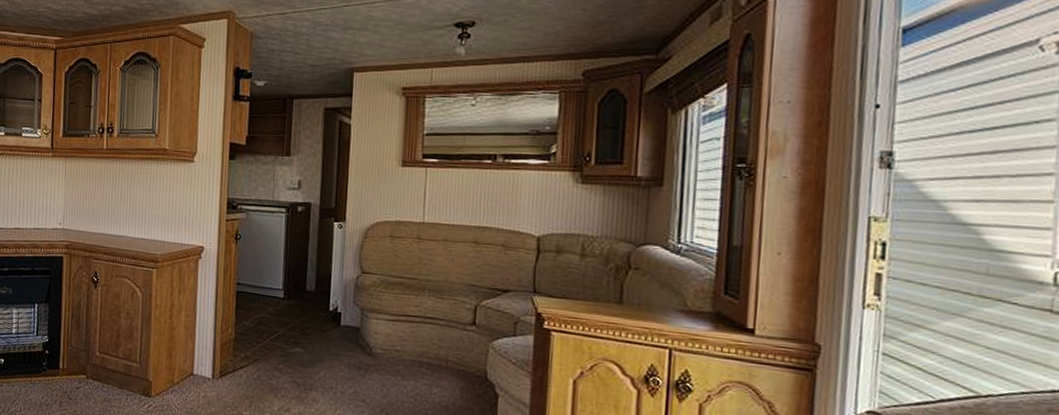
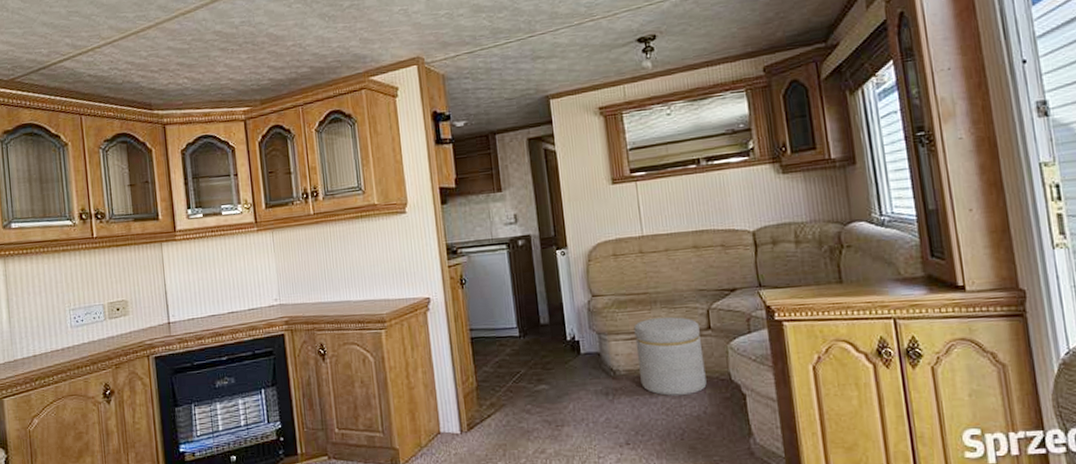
ottoman: none [395,304,465,384] -> present [634,317,707,396]

